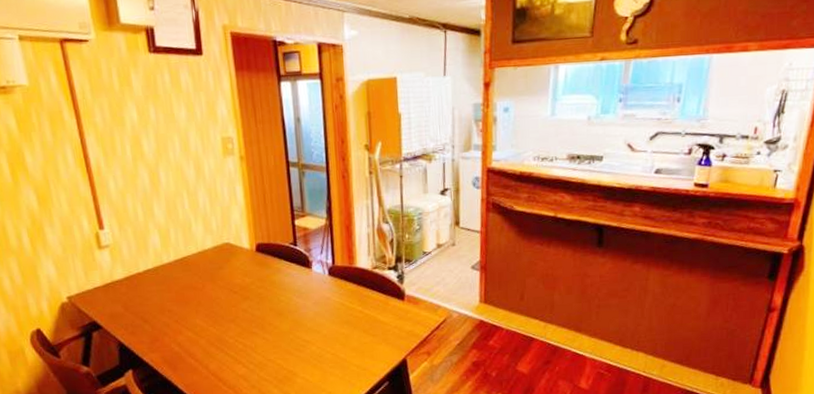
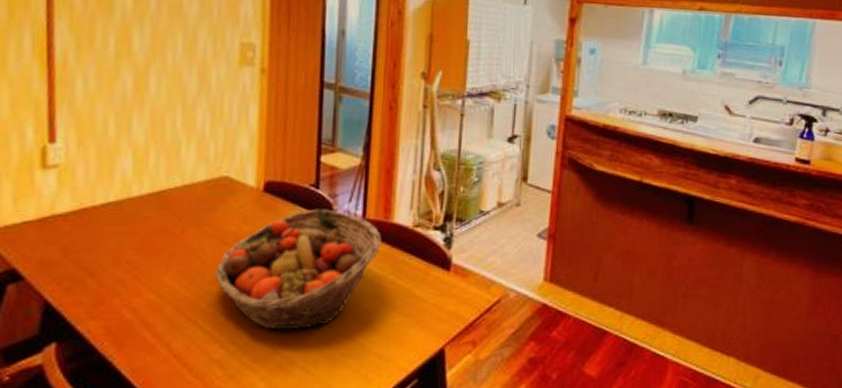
fruit basket: none [231,261,349,352] -> present [214,209,382,329]

